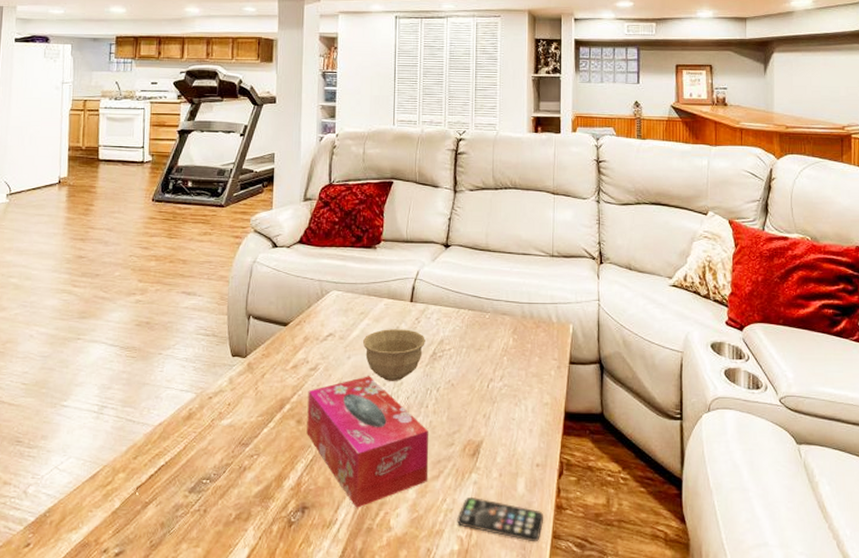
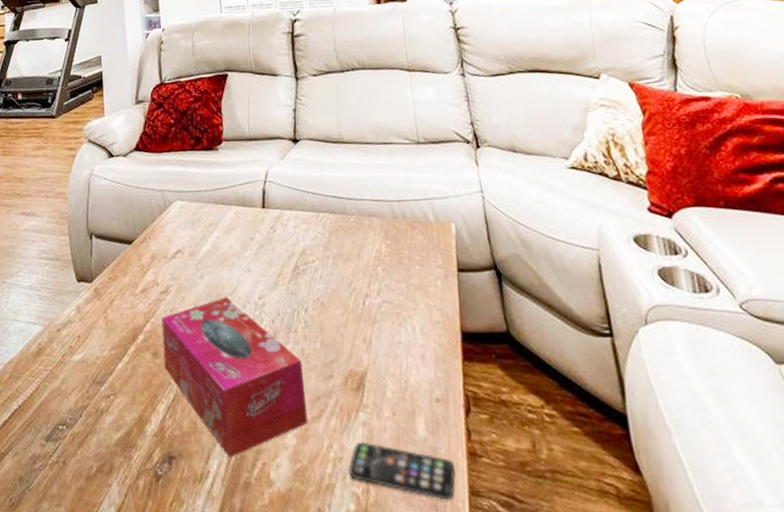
bowl: present [363,329,425,381] -> none [215,240,285,302]

